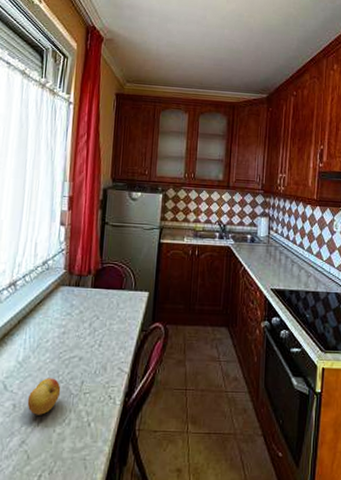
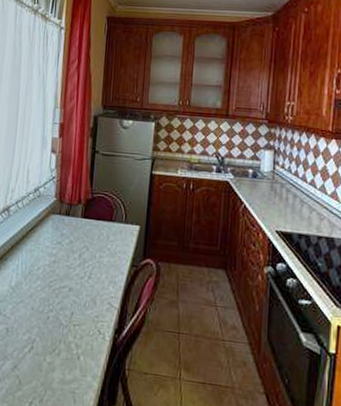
fruit: present [27,378,61,415] -> none [19,305,52,342]

